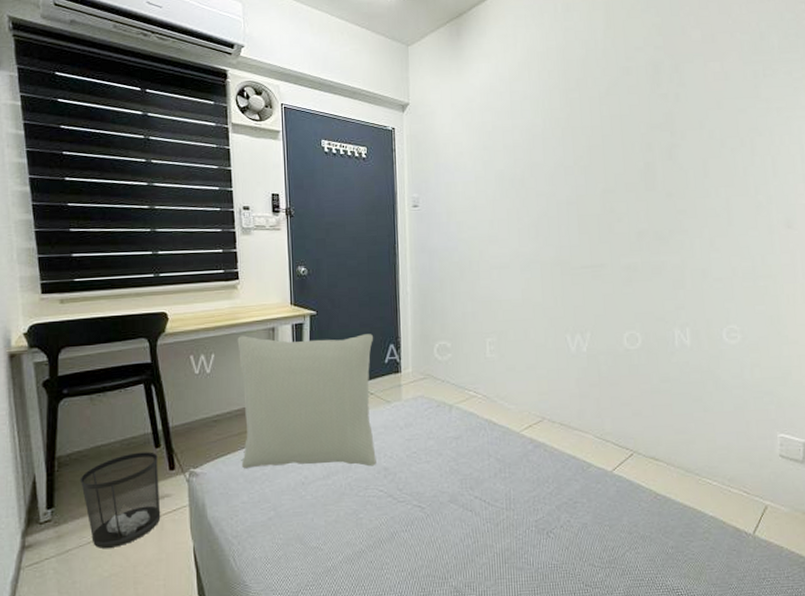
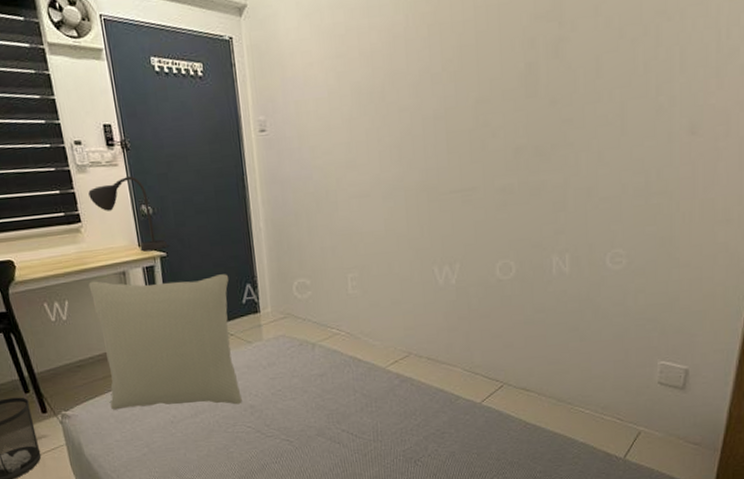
desk lamp: none [249,240,320,309] -> present [88,176,170,252]

